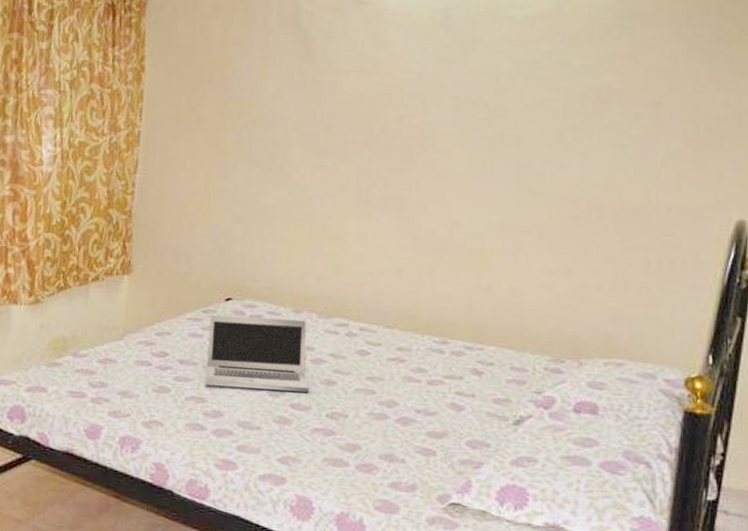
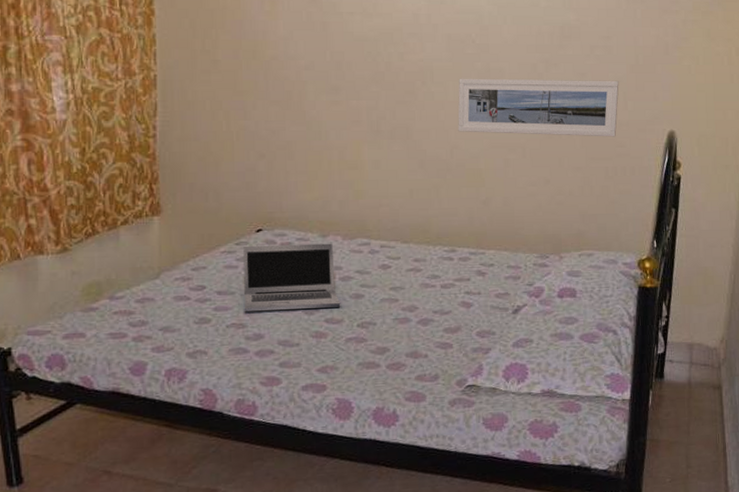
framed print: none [461,145,671,224] -> present [458,78,619,137]

